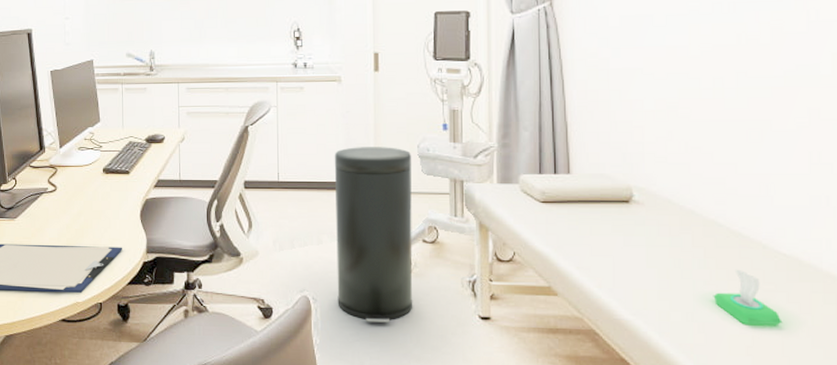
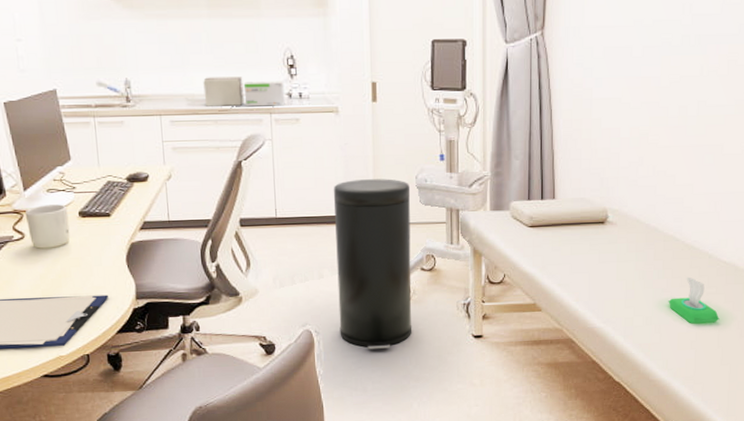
mug: none [58,161,94,201] -> present [24,204,70,249]
box: none [217,48,253,75] -> present [203,76,244,107]
medicine box: none [253,52,291,76] -> present [243,81,285,107]

